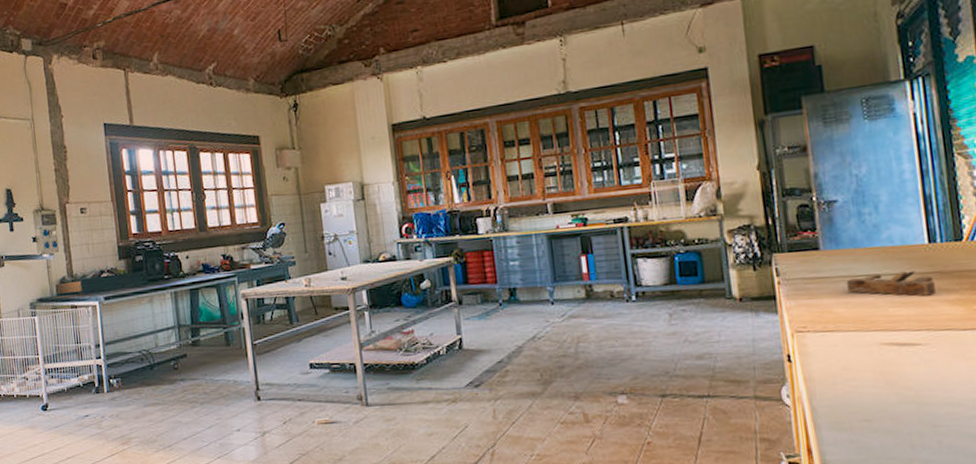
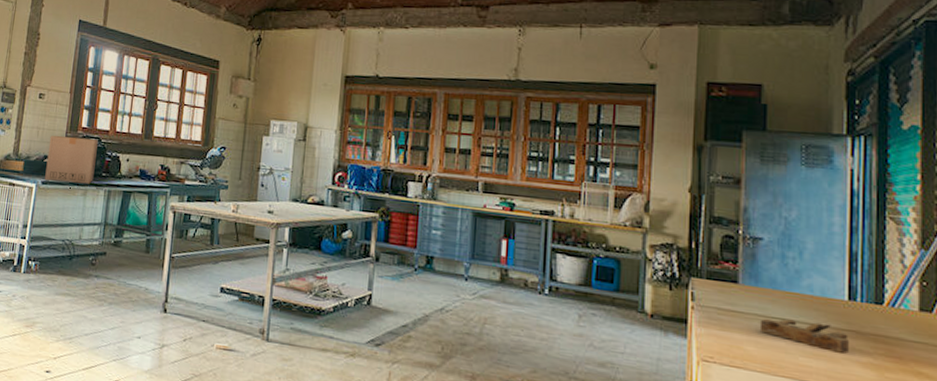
cardboard box: none [102,242,157,296] -> present [45,135,98,184]

